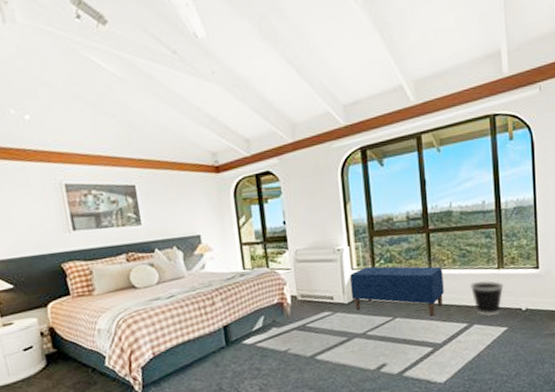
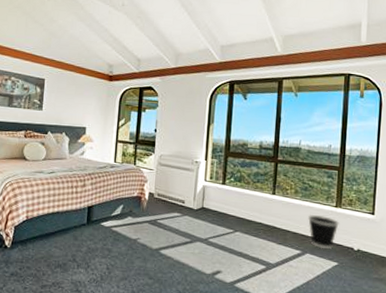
bench: present [350,266,444,317] -> none [200,181,285,238]

